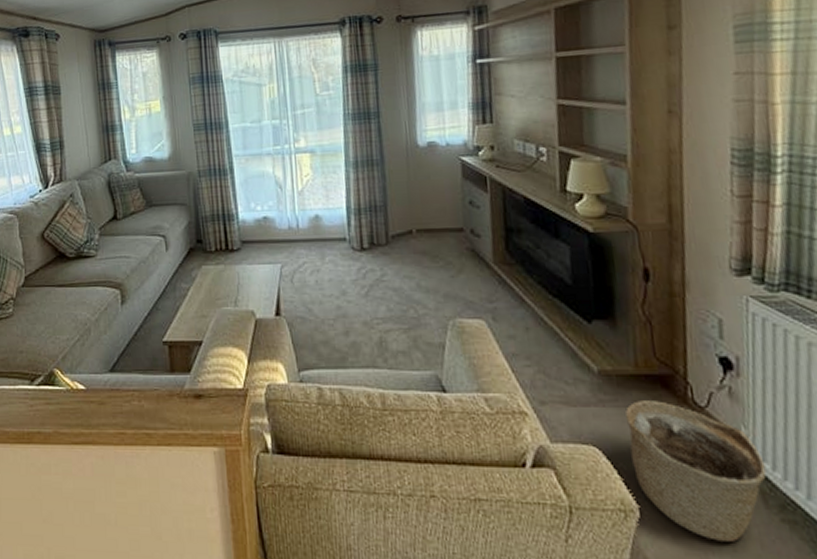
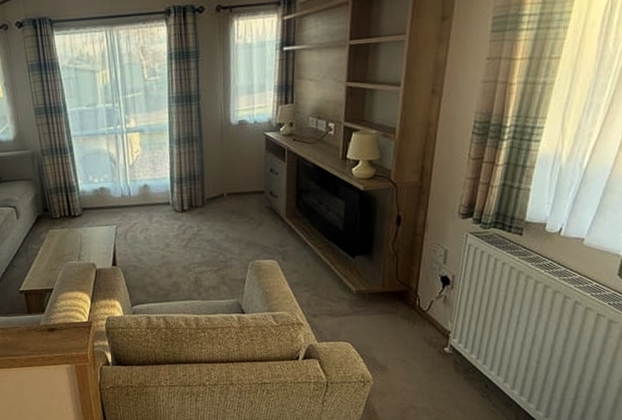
basket: present [625,401,767,542] -> none [372,309,460,395]

